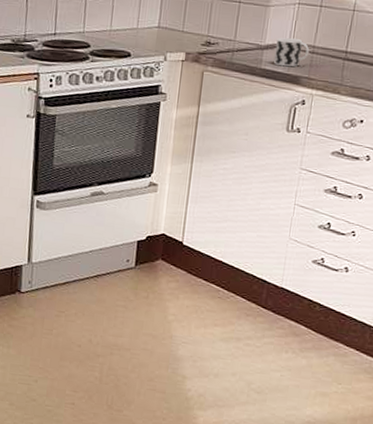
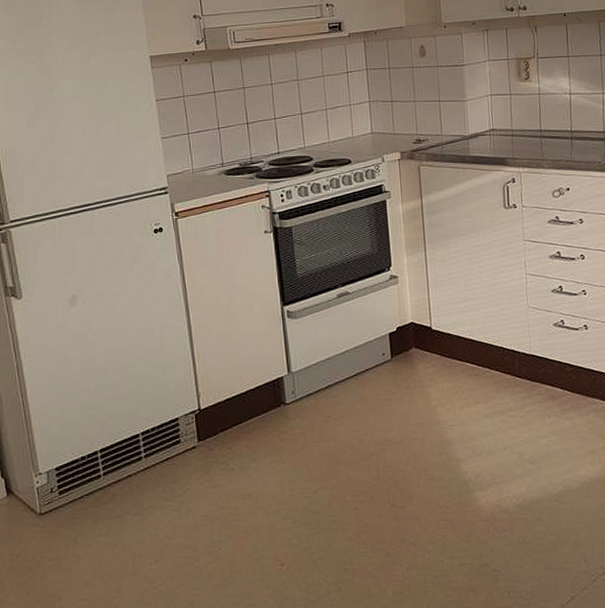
cup: present [274,37,310,67] -> none [478,125,509,152]

